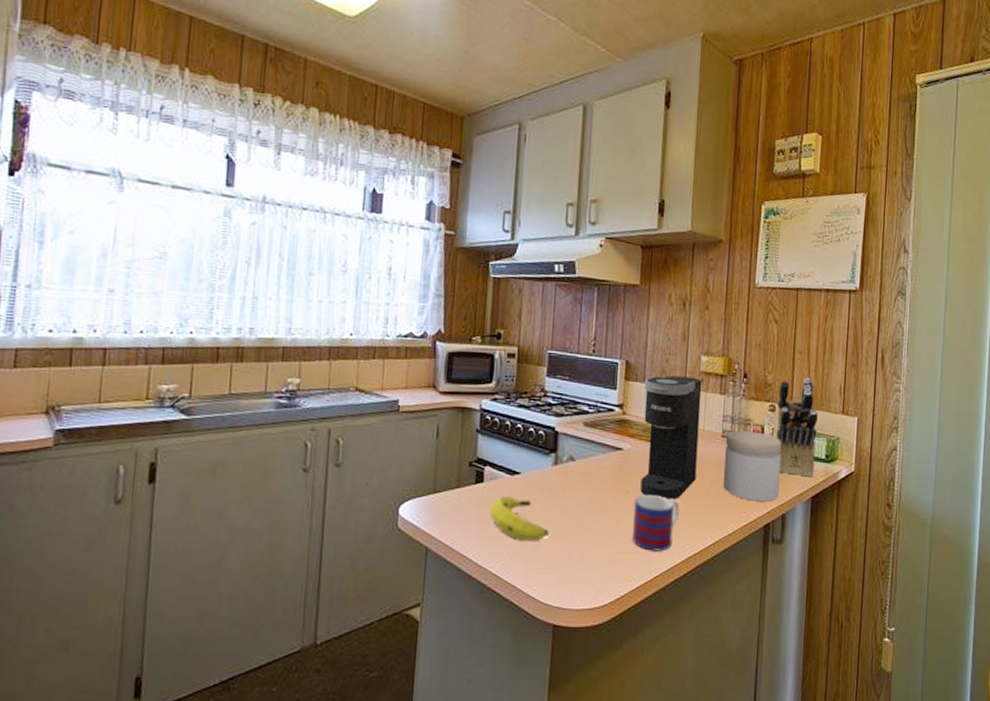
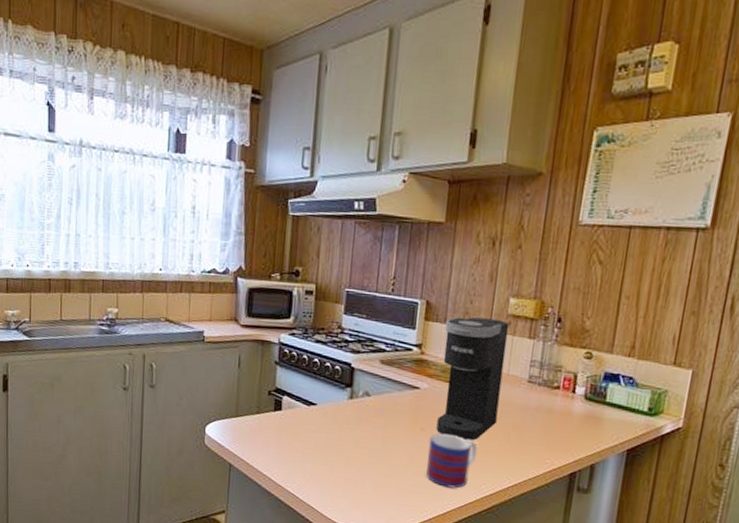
banana: present [489,496,549,541] -> none [287,424,343,468]
jar: present [723,431,782,502] -> none [526,376,597,451]
knife block: present [772,378,818,477] -> none [586,325,643,430]

